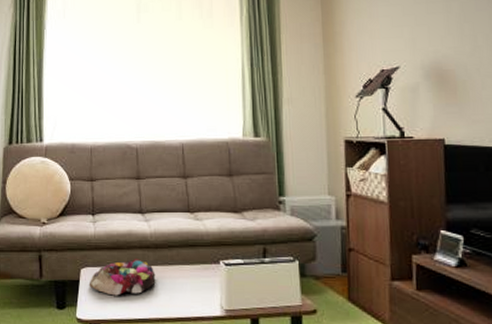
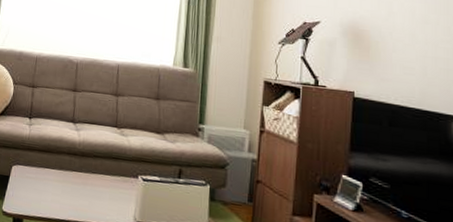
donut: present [89,259,156,296] -> none [17,163,79,196]

